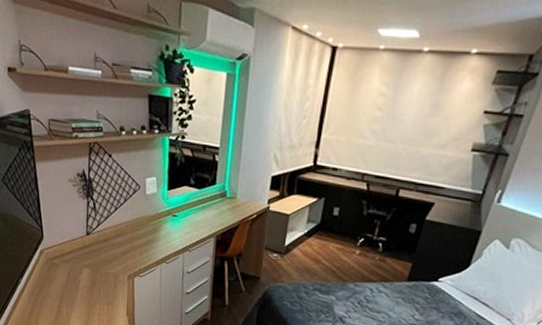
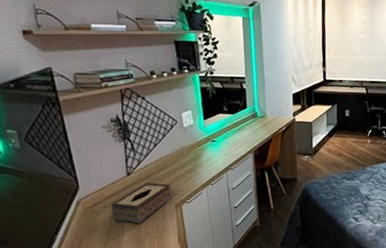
tissue box: none [68,246,127,287] -> present [111,182,172,224]

